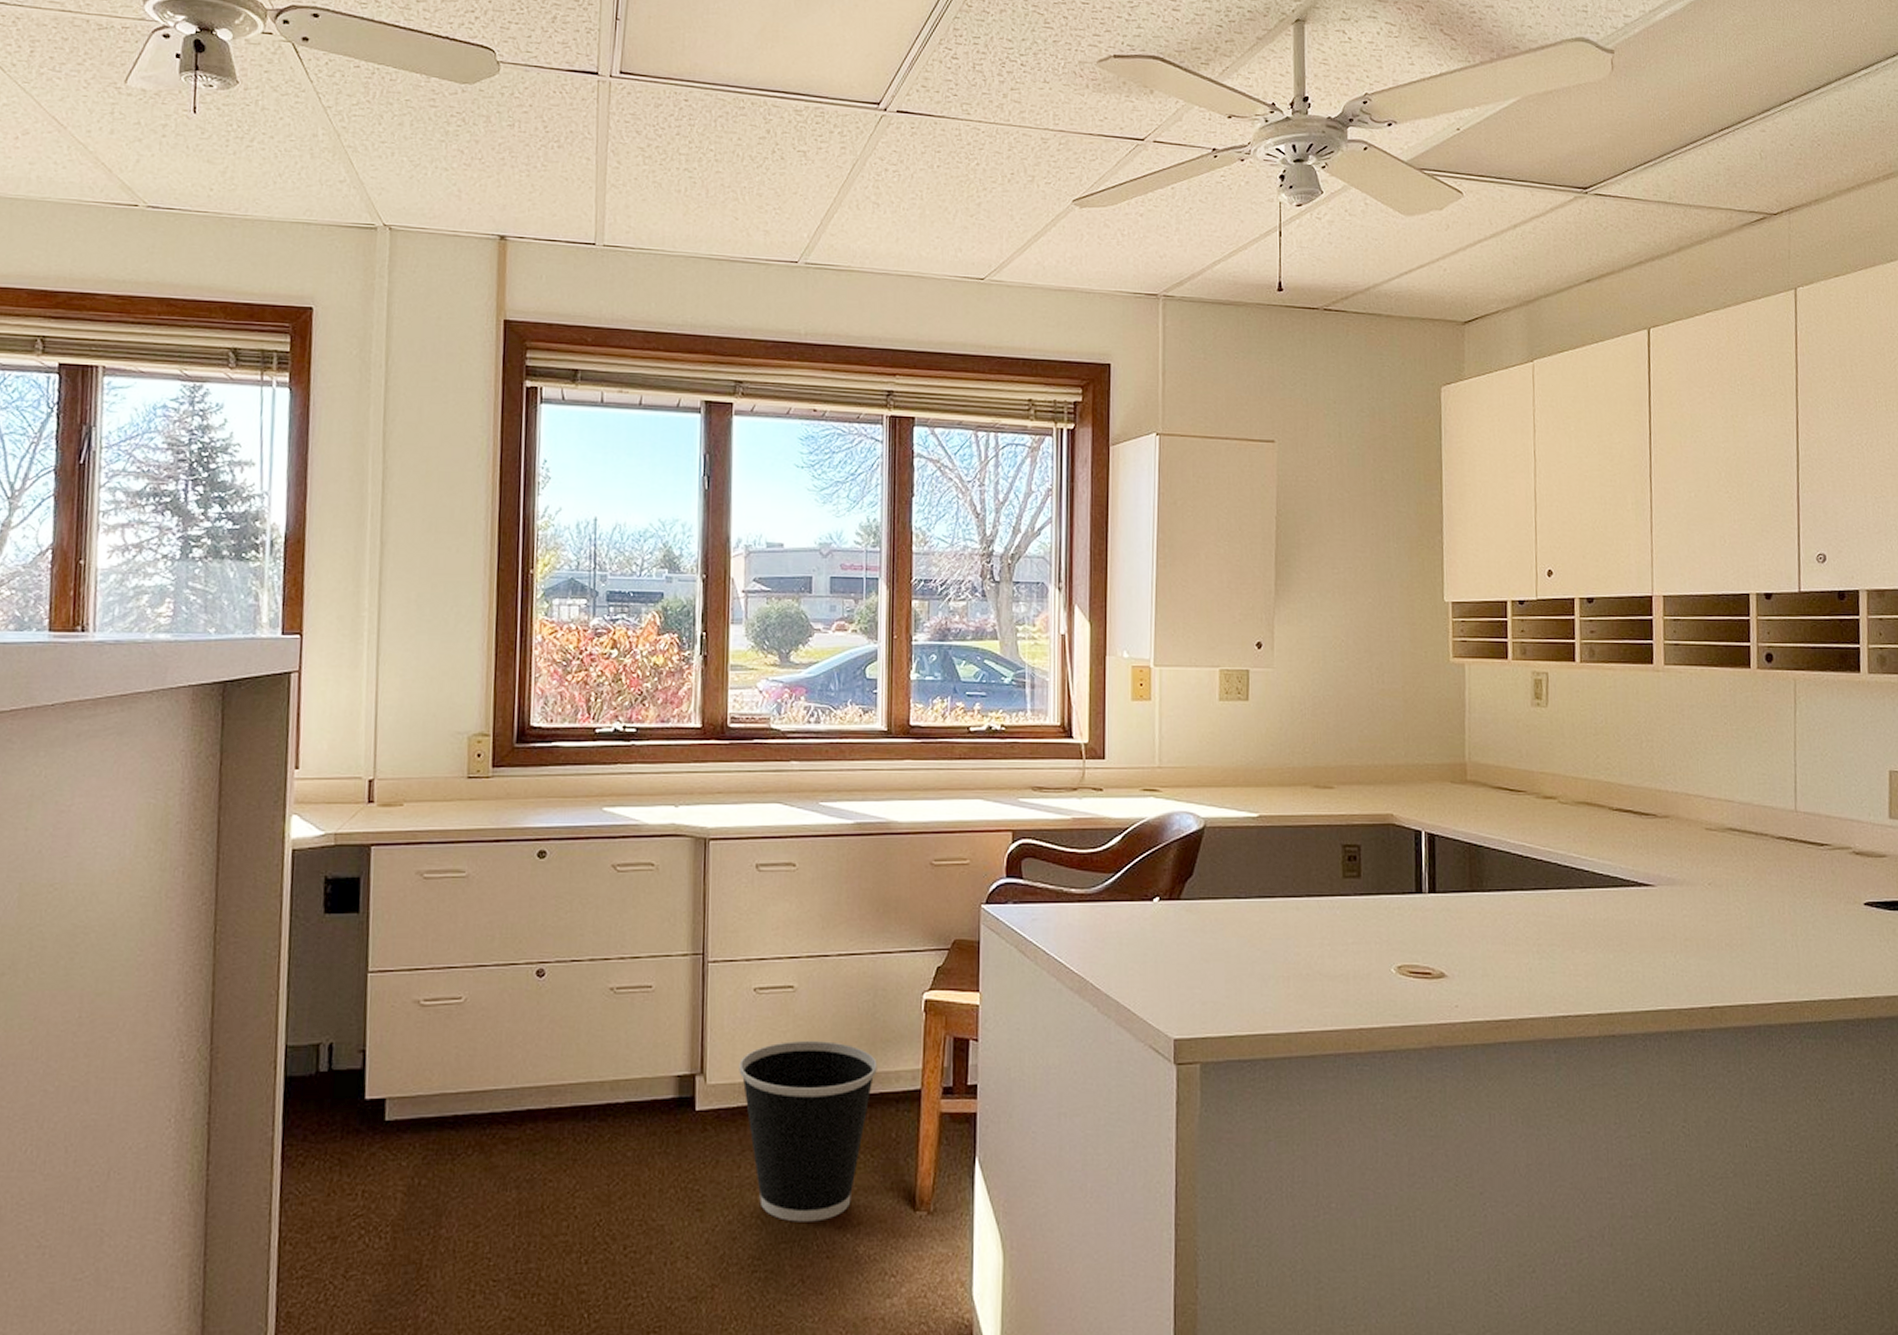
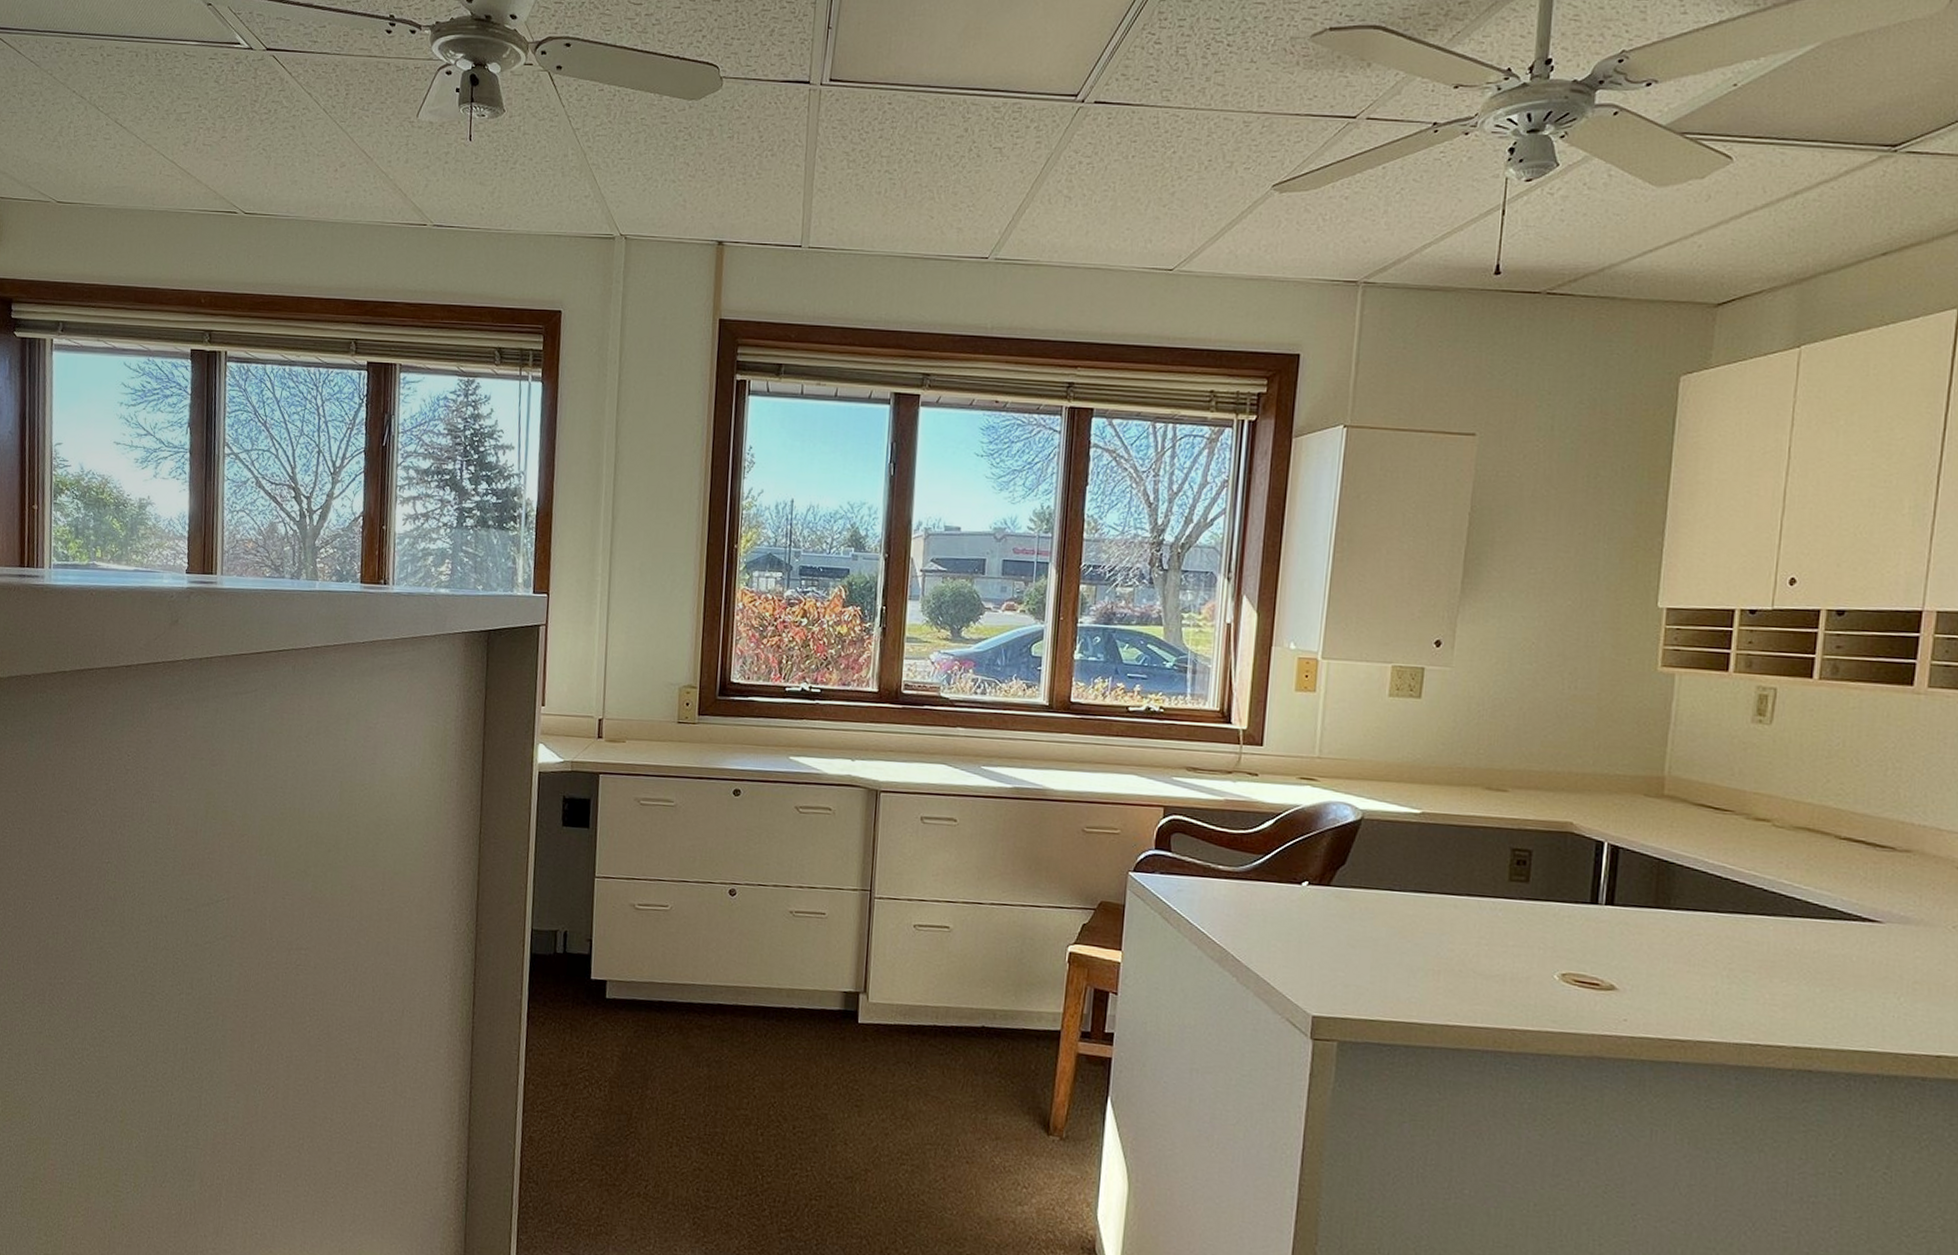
wastebasket: present [739,1041,877,1222] -> none [897,974,1022,1131]

